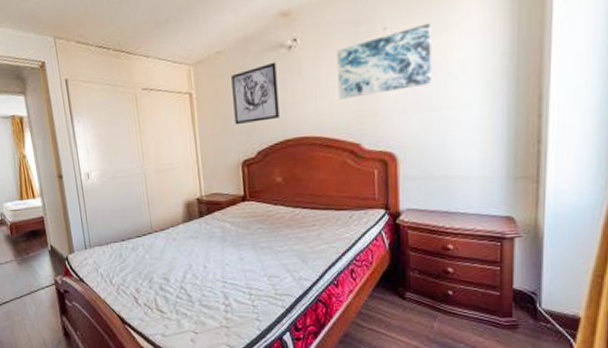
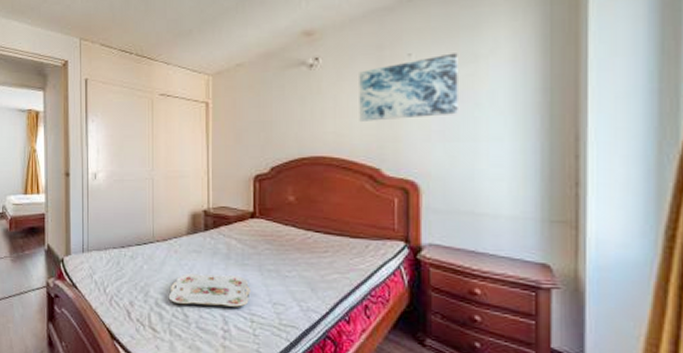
serving tray: none [171,255,247,287] -> present [168,273,251,307]
wall art: present [231,62,279,125] -> none [250,79,296,139]

